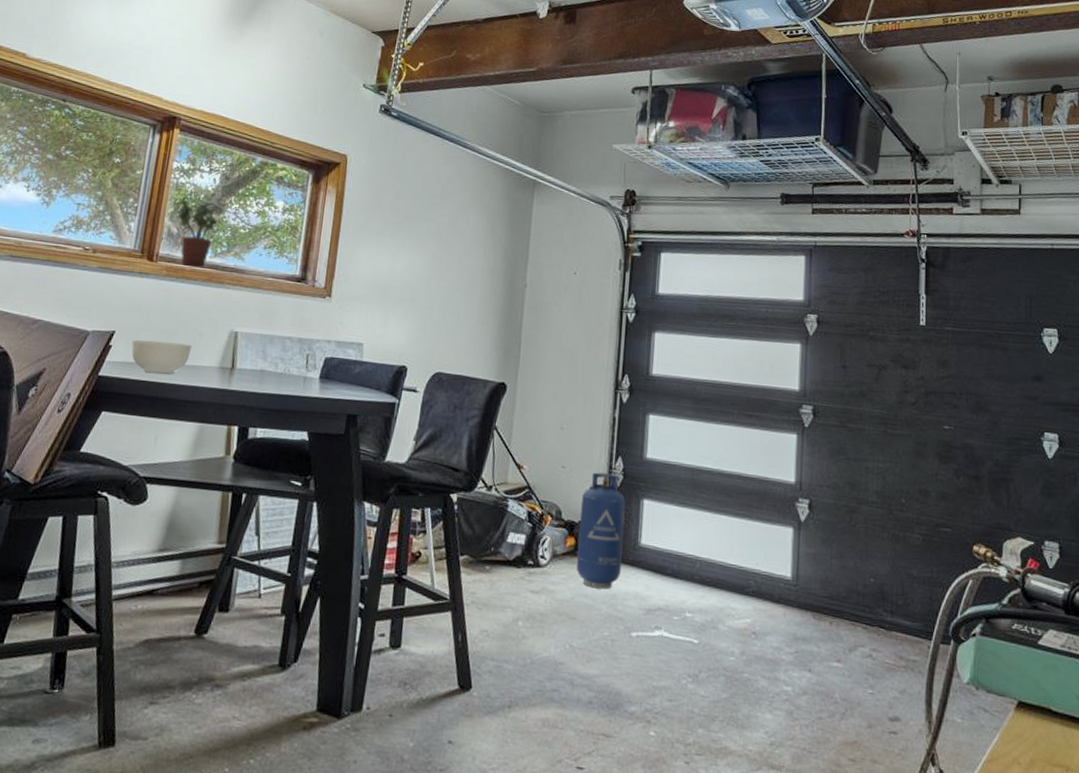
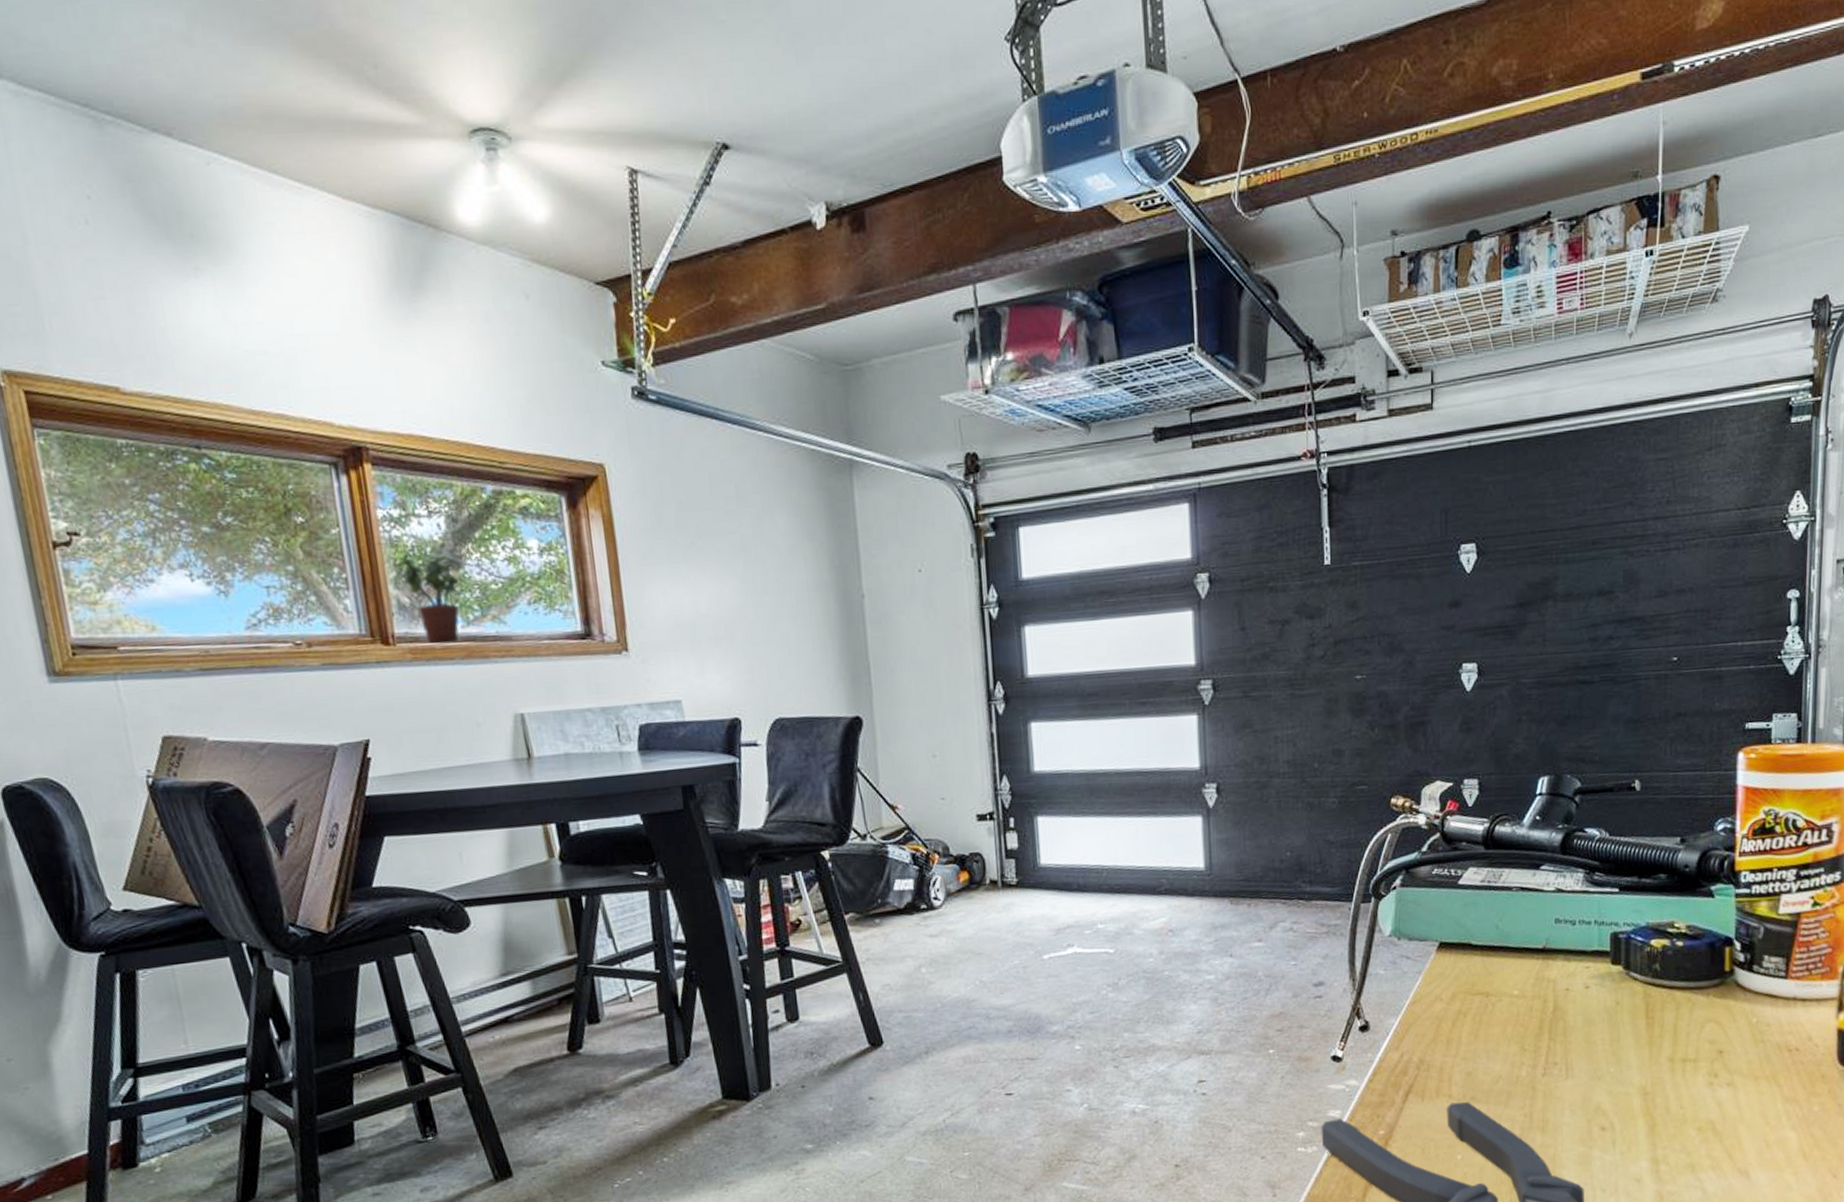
bowl: present [131,340,193,374] -> none [395,739,473,782]
gas cylinder: present [576,472,626,589] -> none [968,795,1023,920]

